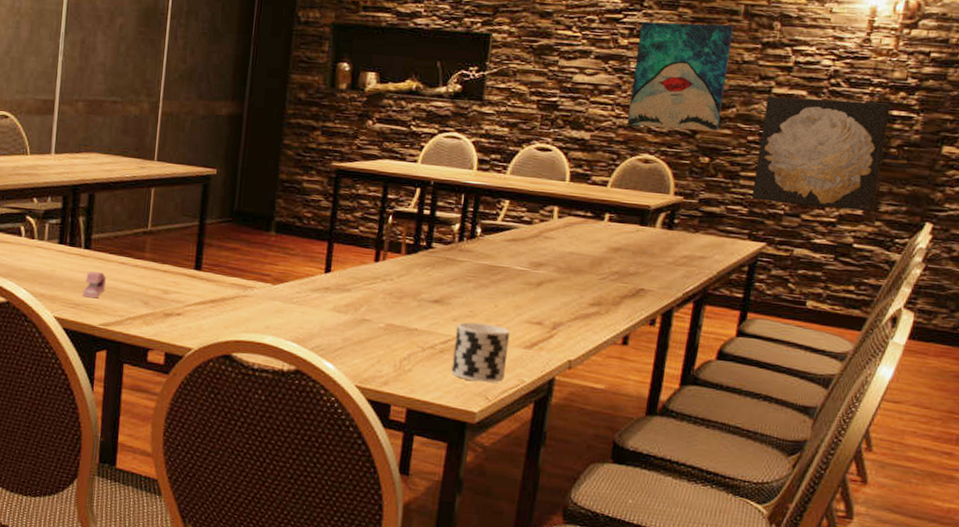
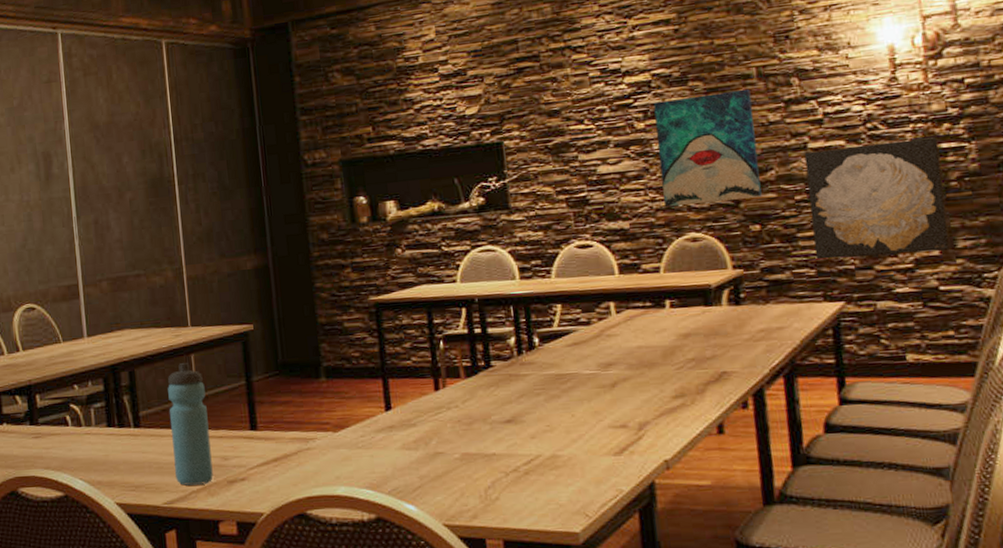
stapler: present [82,271,106,299] -> none [140,449,162,478]
water bottle: none [116,195,159,313] -> present [168,363,213,486]
cup: present [451,322,511,383] -> none [536,436,600,500]

